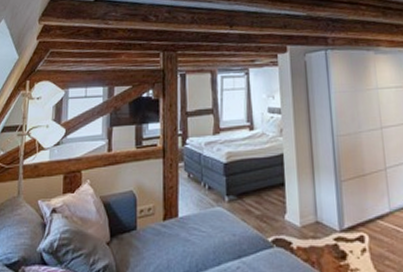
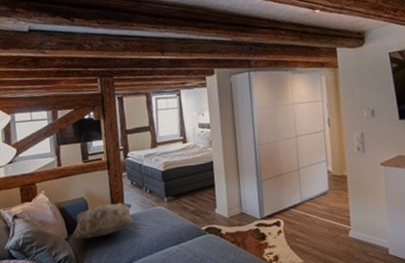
decorative pillow: none [114,200,188,243] -> present [71,202,135,239]

